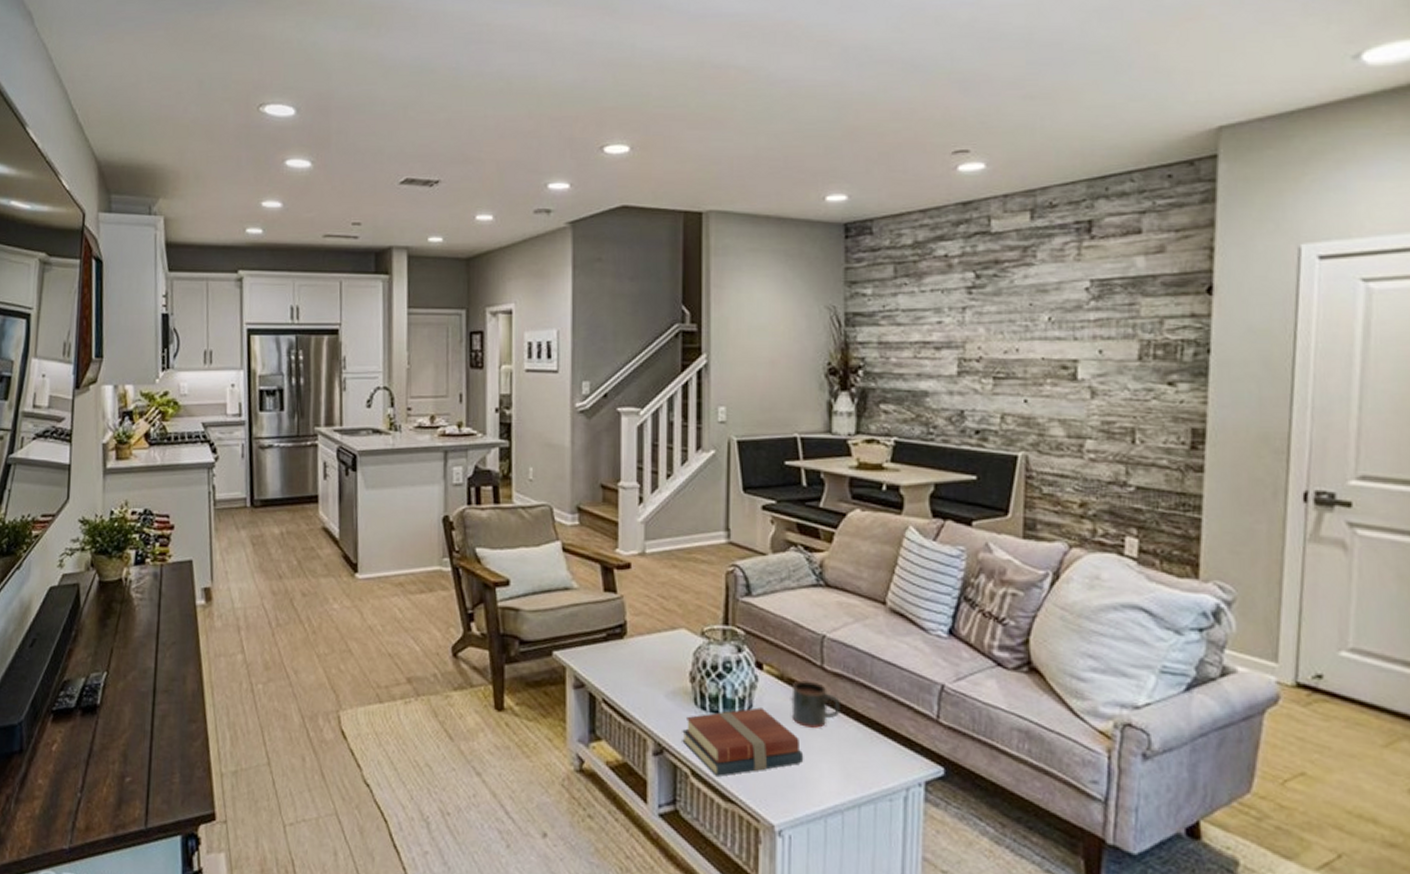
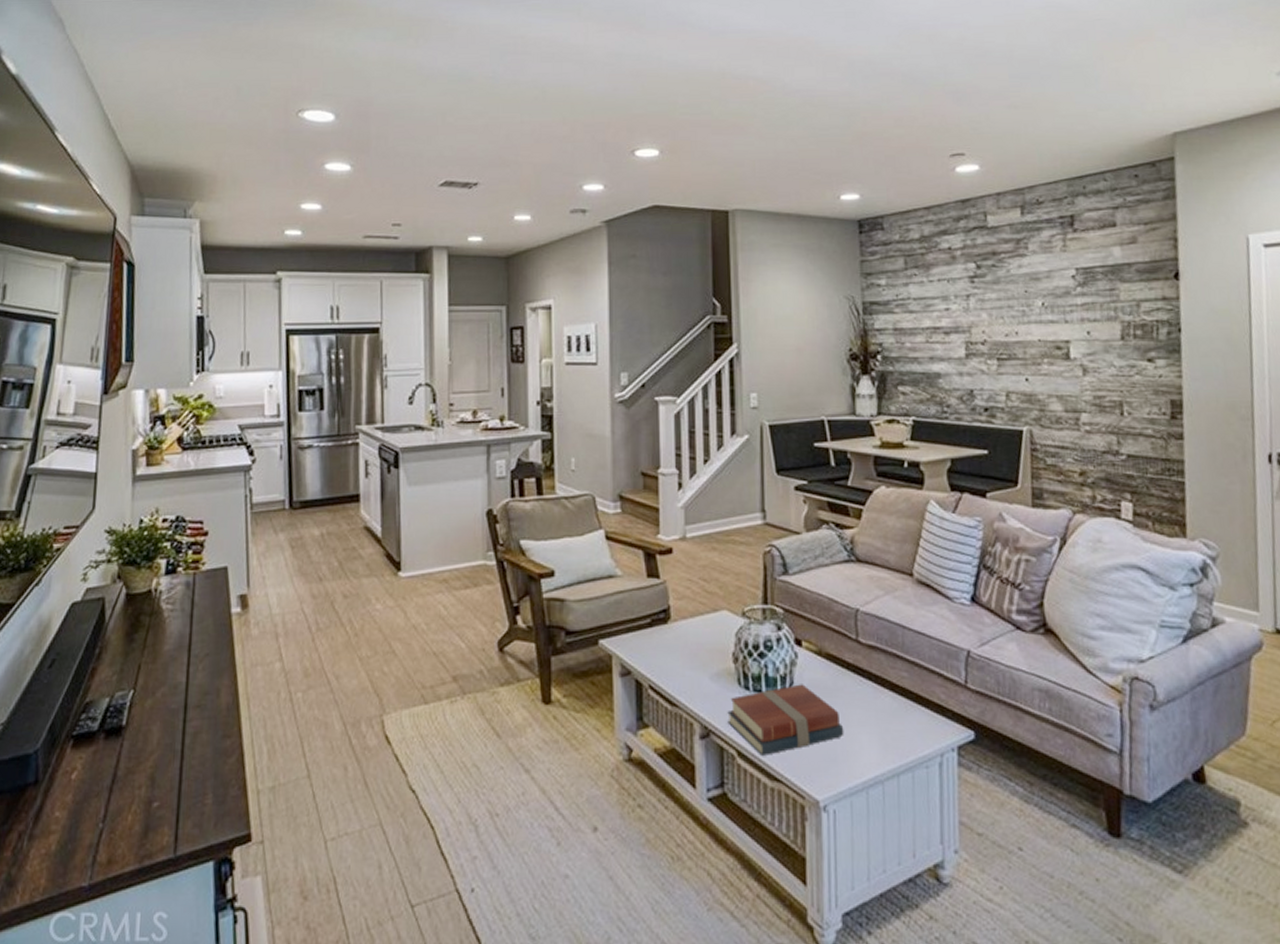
mug: present [790,679,842,728] -> none [828,653,877,701]

